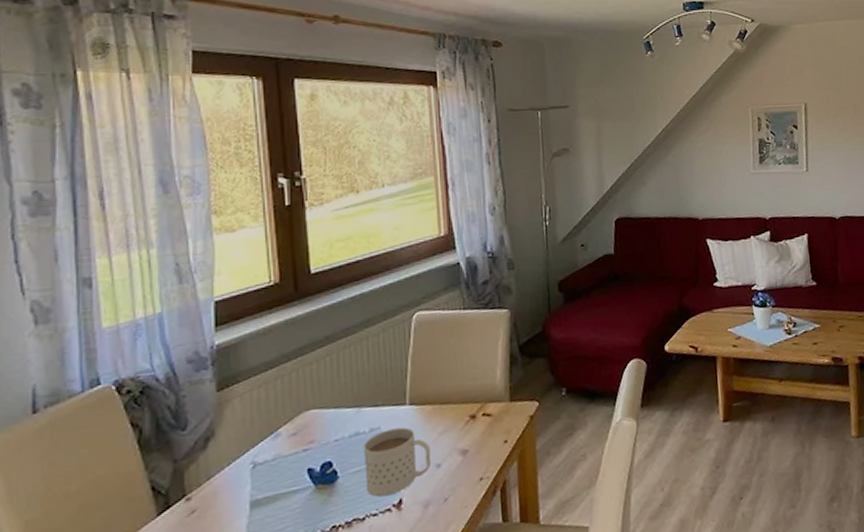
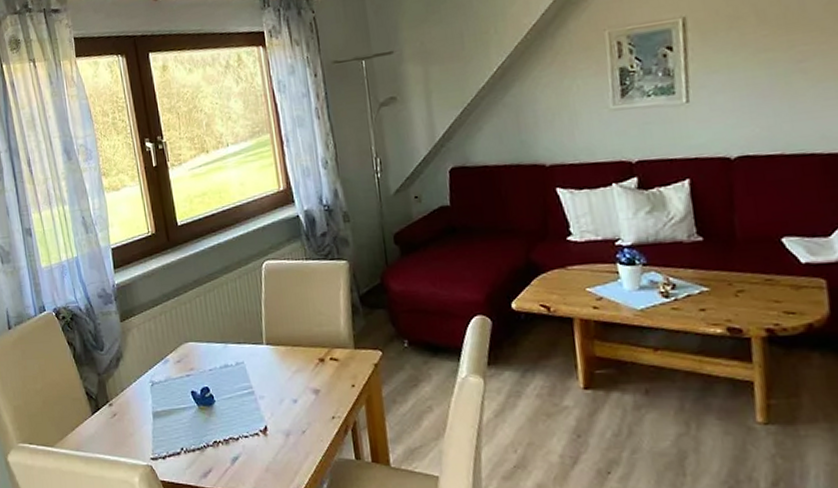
mug: present [364,427,432,497] -> none [232,364,289,422]

